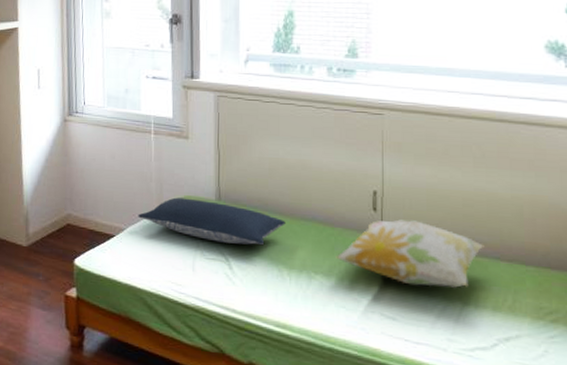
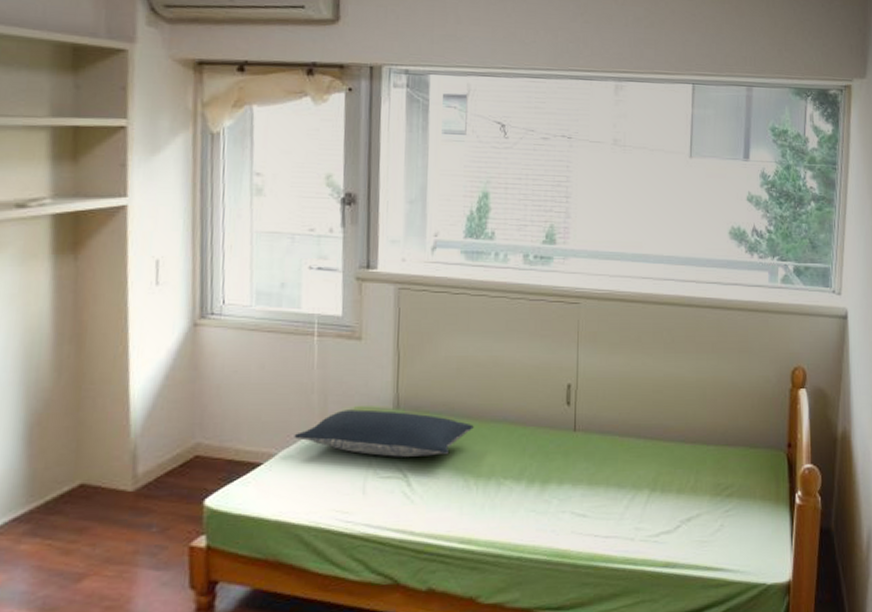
decorative pillow: present [336,219,484,288] -> none [527,411,671,479]

